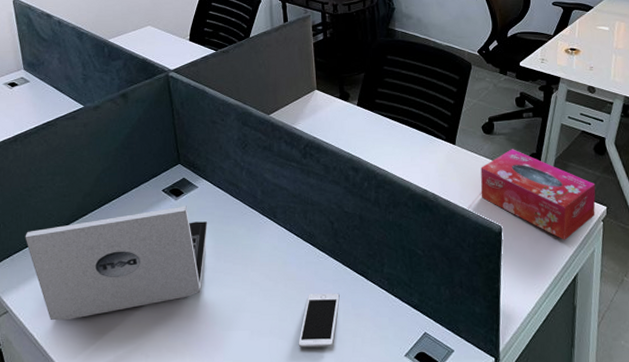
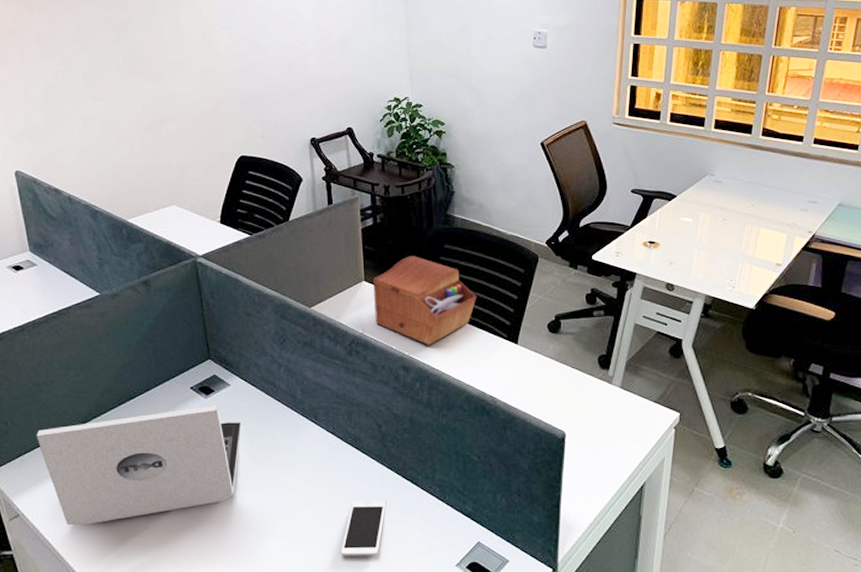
sewing box: none [324,66,418,147] -> present [372,256,477,345]
tissue box: present [481,149,596,240] -> none [544,350,669,448]

